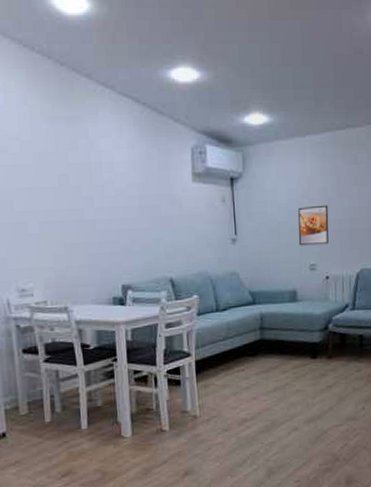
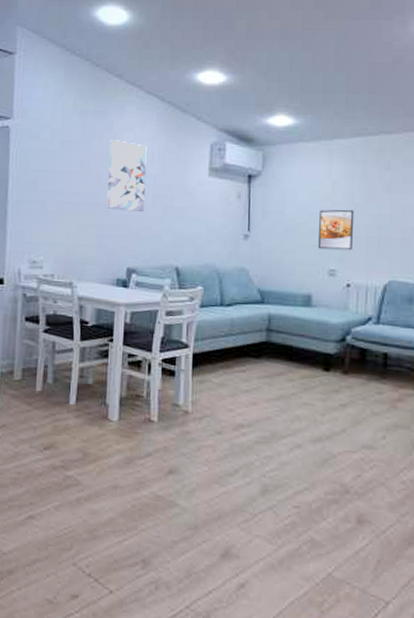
wall art: none [87,149,132,226] -> present [107,140,147,211]

